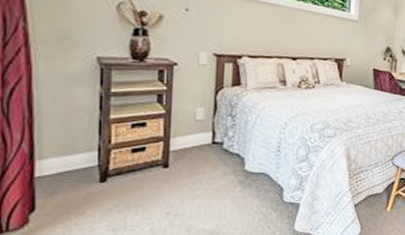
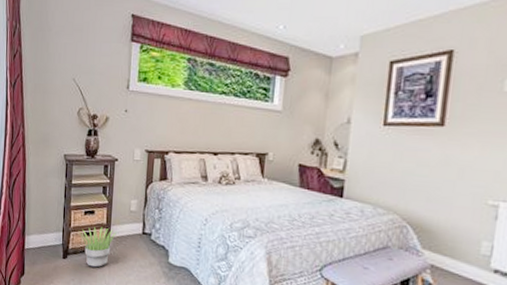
potted plant: none [123,140,178,187] -> present [79,226,117,268]

